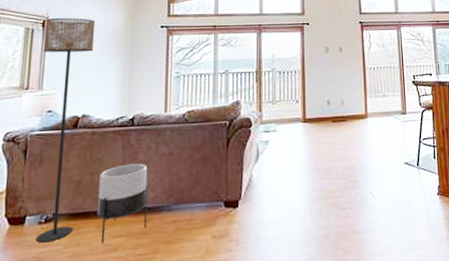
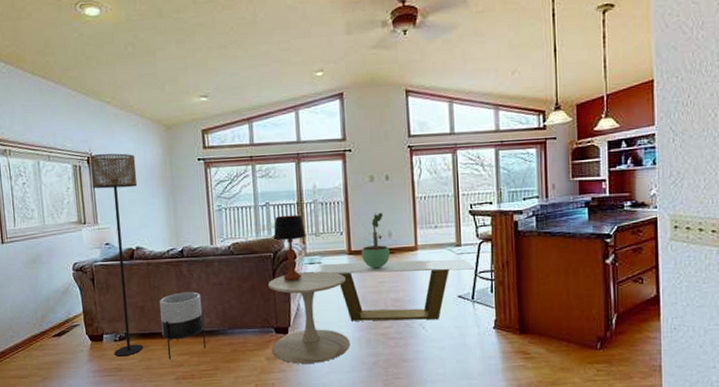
side table: none [220,139,302,242] -> present [267,271,351,364]
table lamp: none [230,82,263,150] -> present [273,214,306,281]
coffee table: none [268,125,420,192] -> present [314,258,476,321]
potted plant: none [315,82,342,137] -> present [361,212,390,269]

